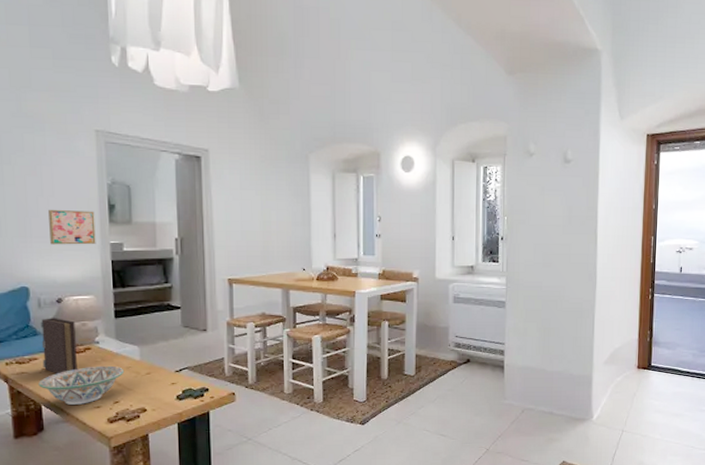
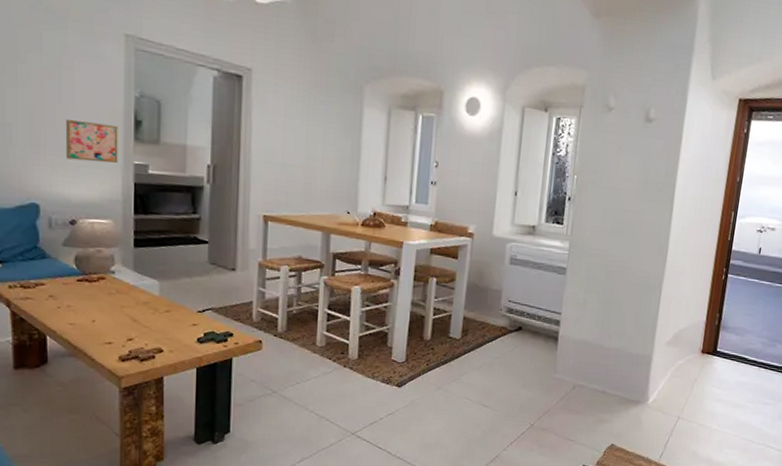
decorative bowl: present [38,365,125,405] -> none [44,298,141,339]
book: present [40,318,77,374] -> none [50,240,89,304]

